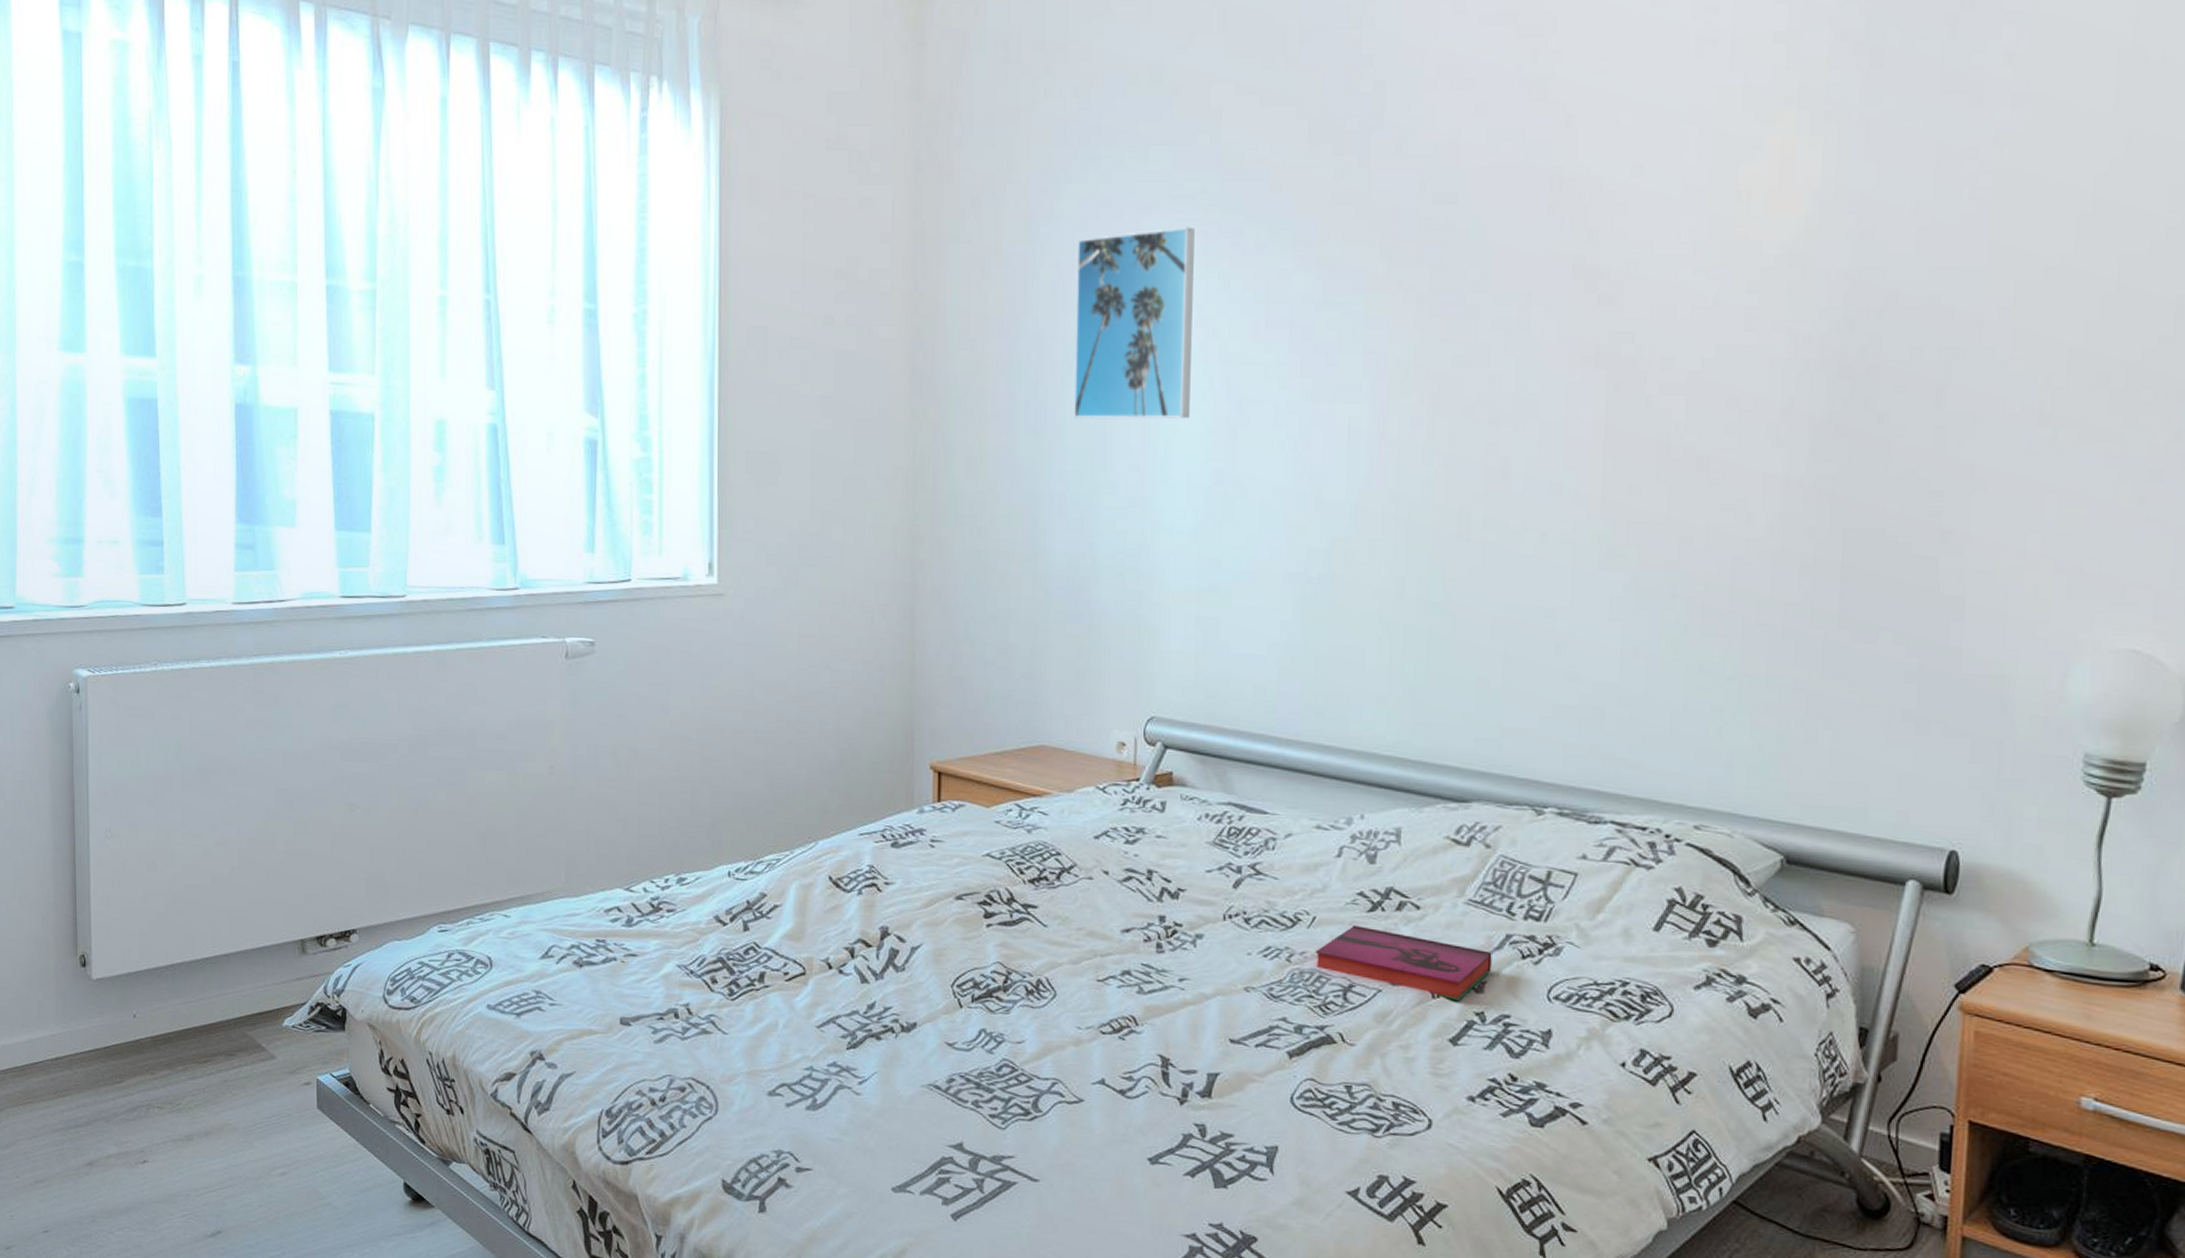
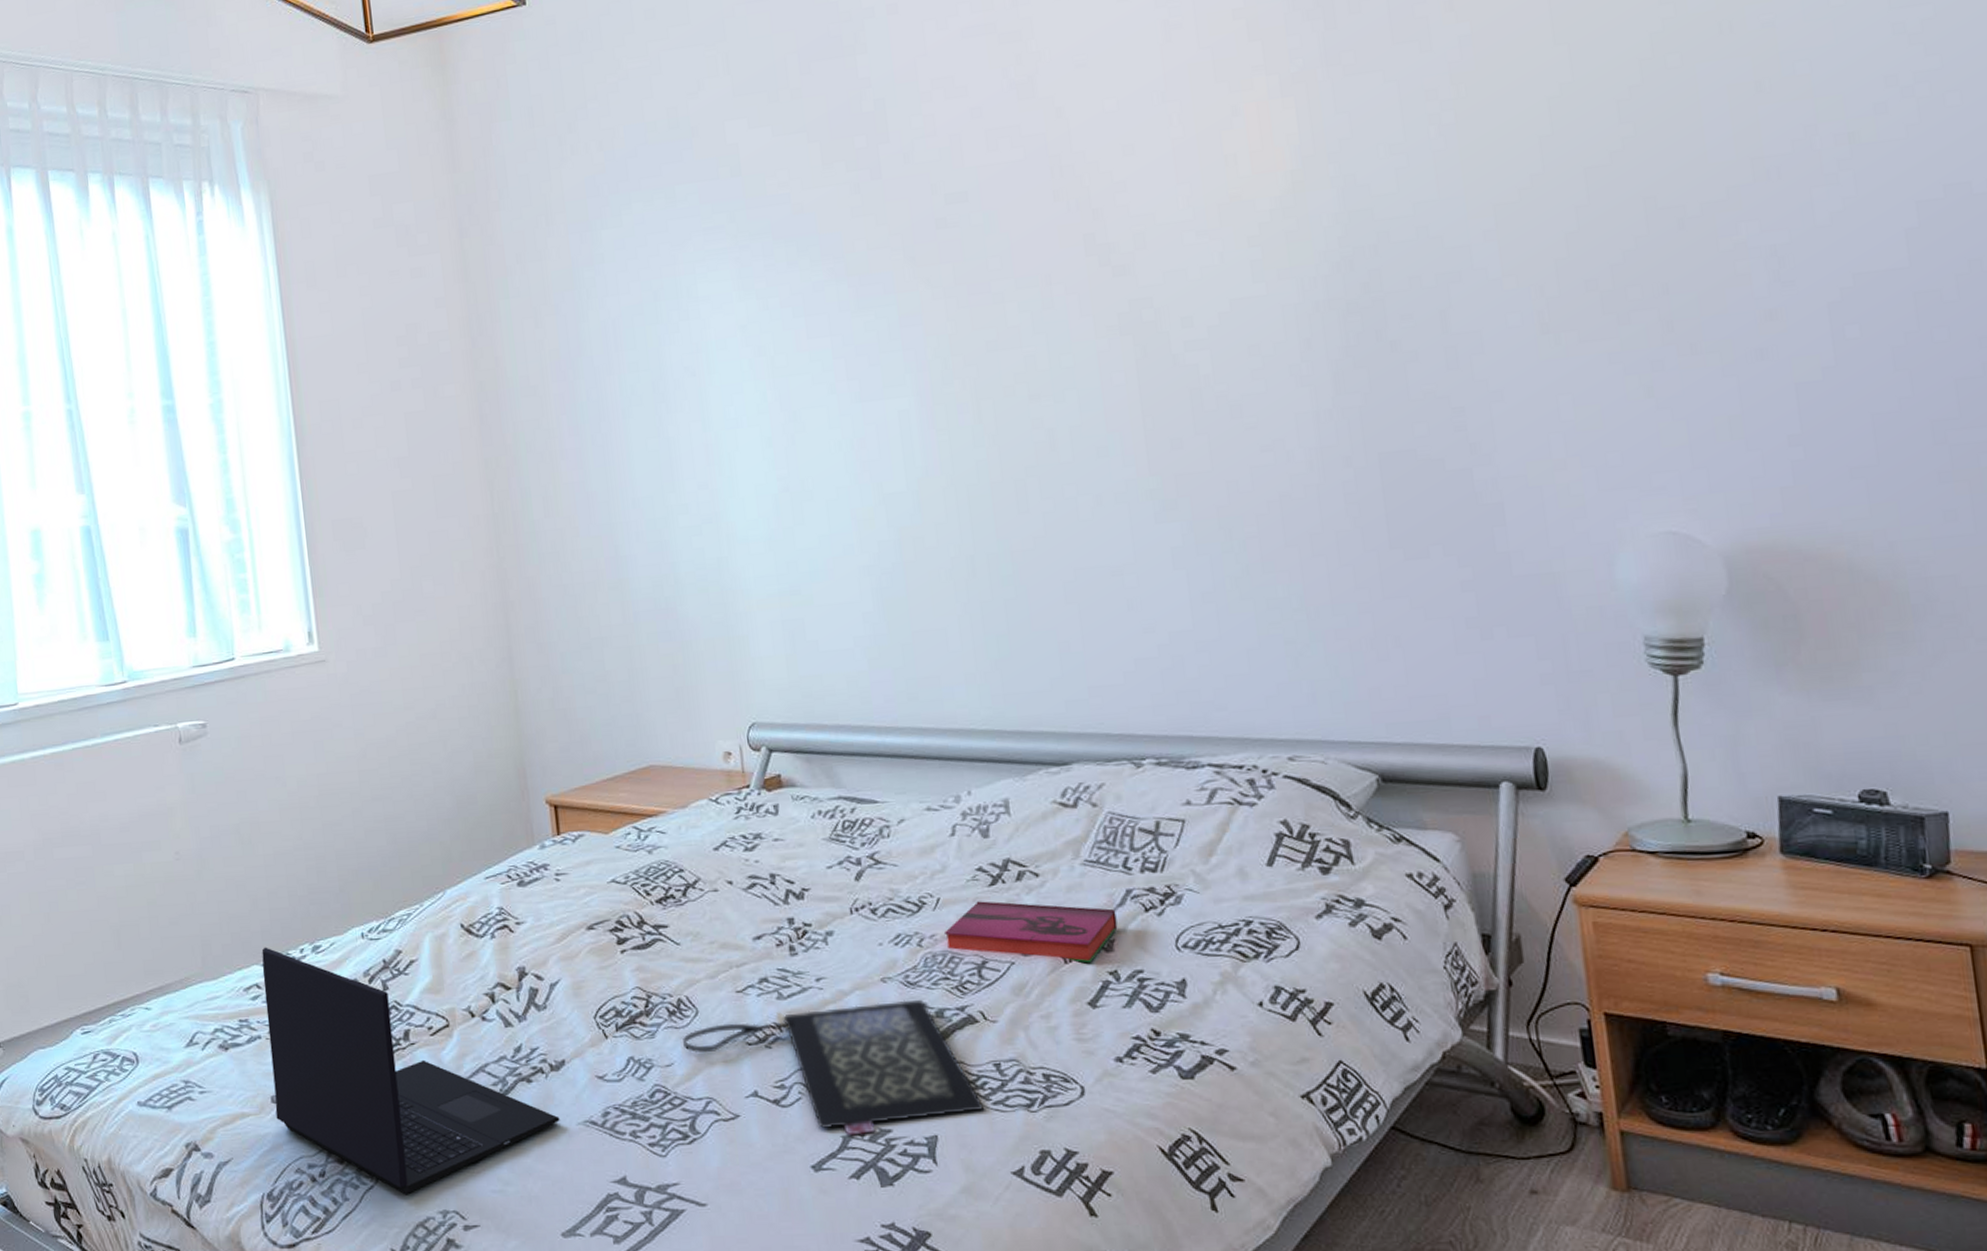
laptop: none [623,872,904,1131] -> present [261,947,560,1195]
clutch bag: none [1037,1004,1331,1135] -> present [683,999,986,1136]
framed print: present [1074,227,1195,420] -> none [619,254,748,447]

